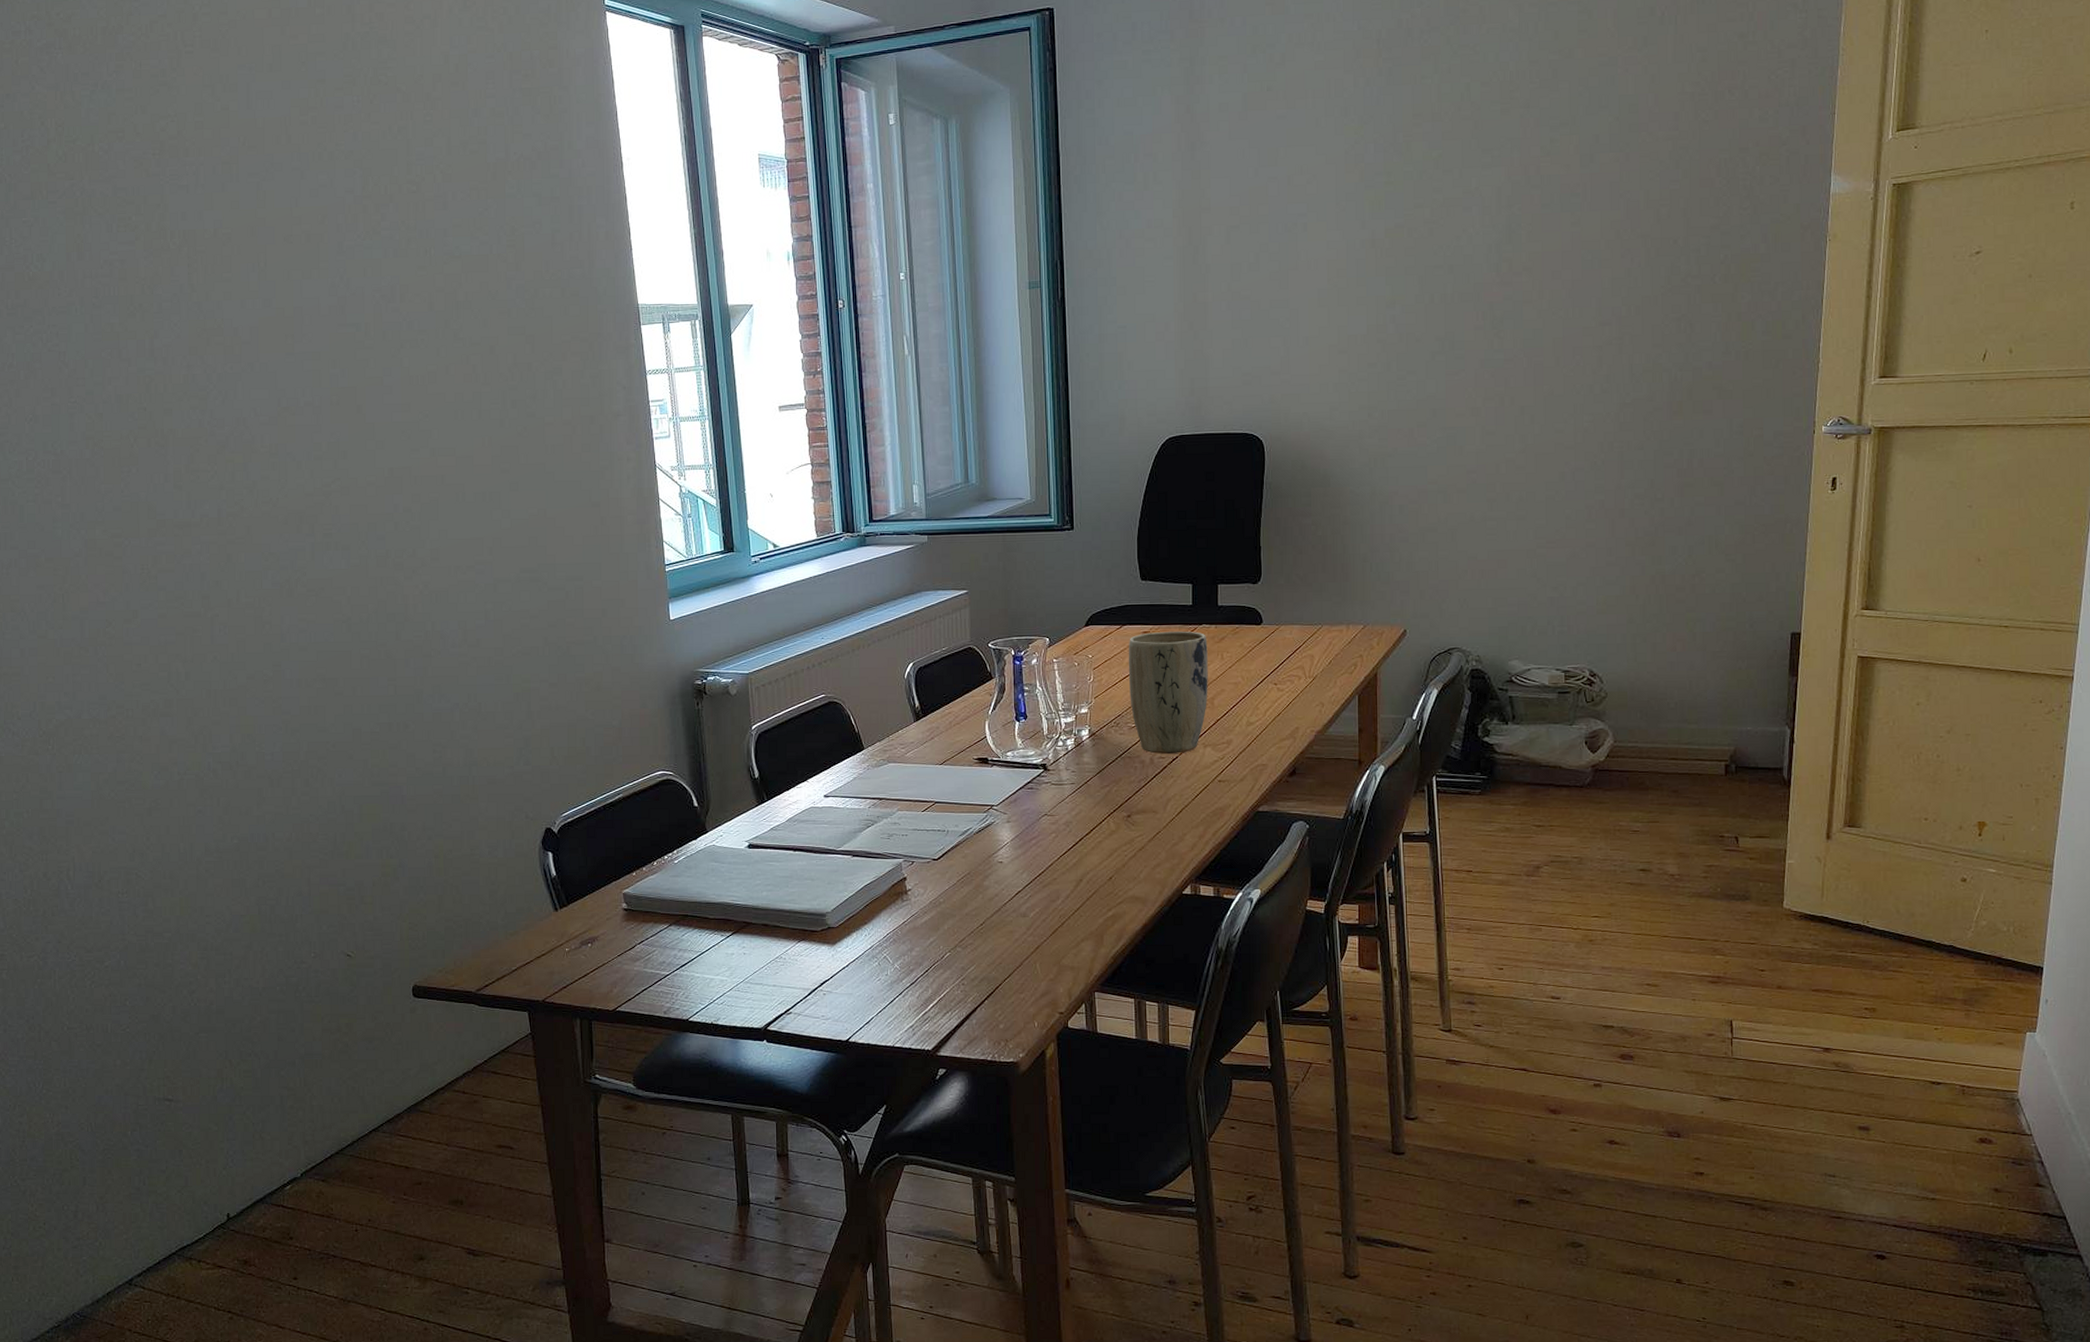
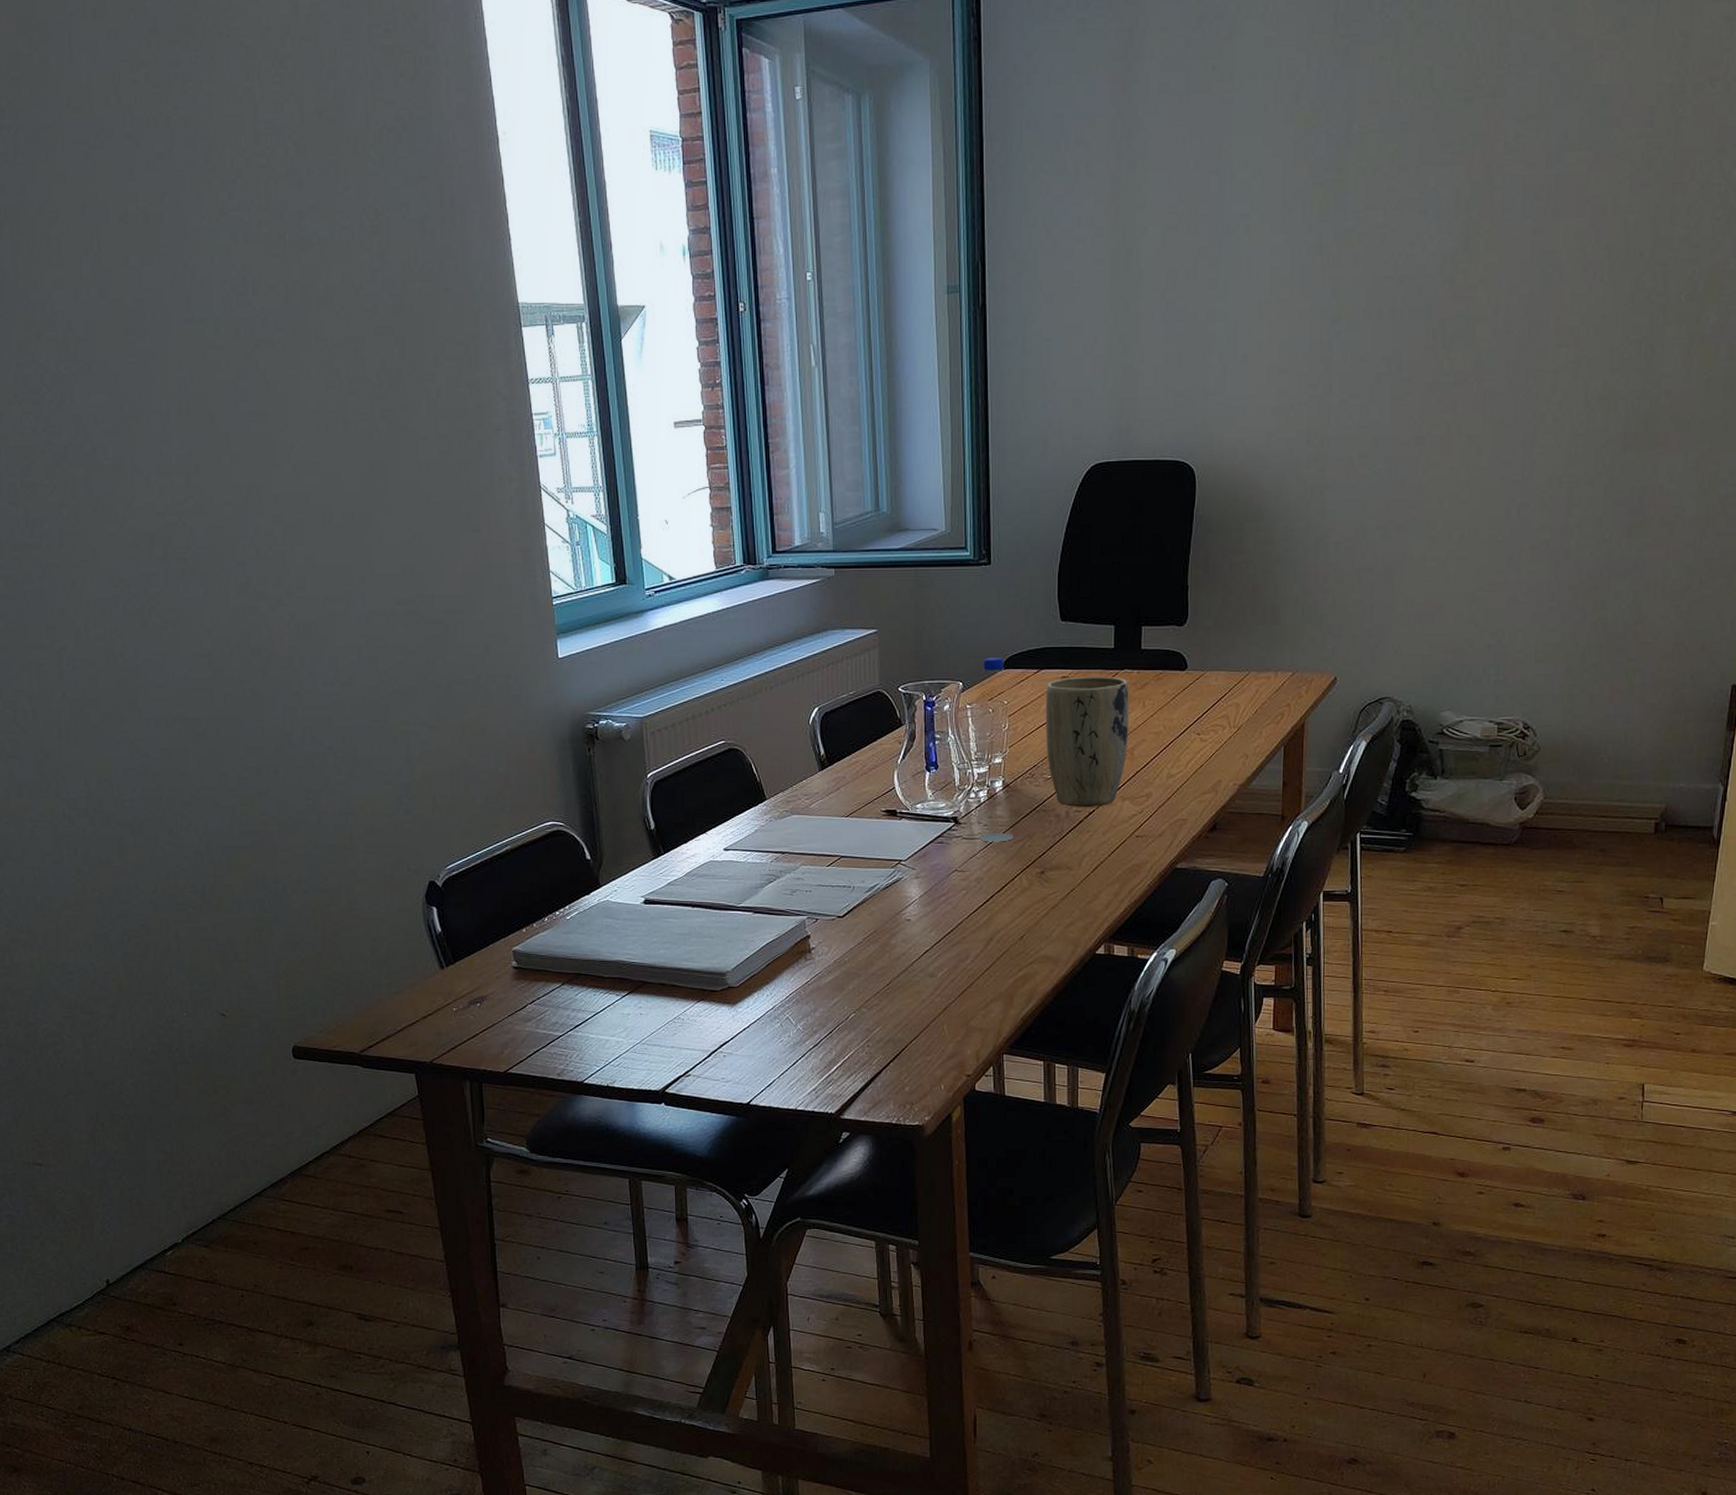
water bottle: none [1068,615,1100,788] -> present [980,658,1013,842]

